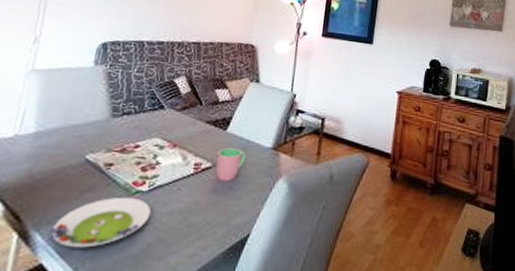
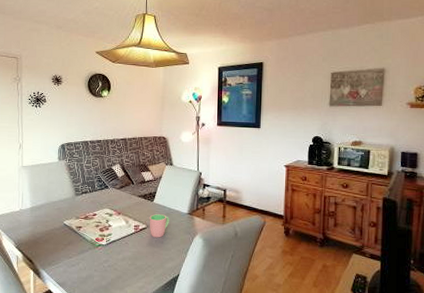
salad plate: present [50,196,152,248] -> none [51,248,111,281]

